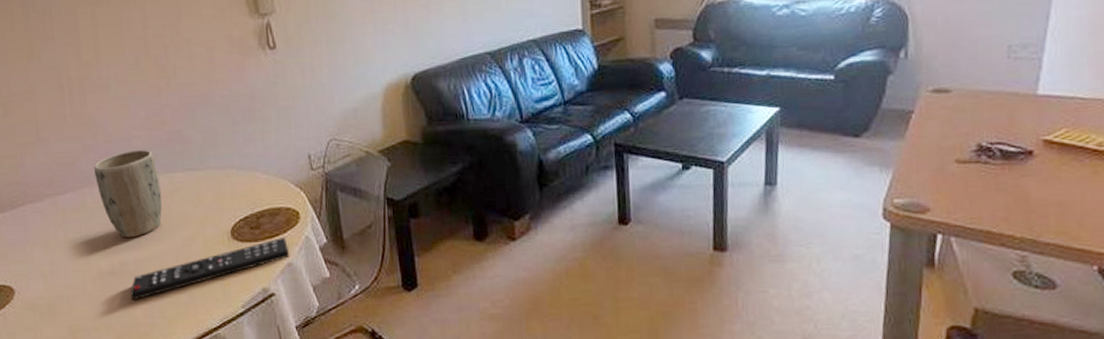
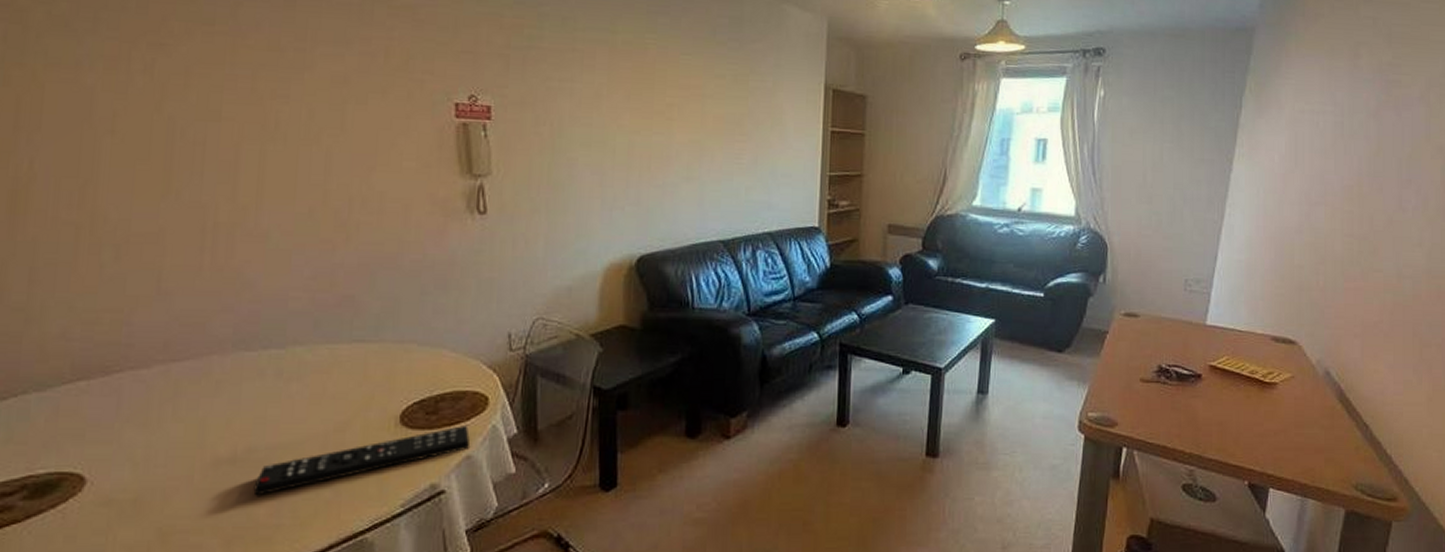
plant pot: present [93,150,163,238] -> none [229,314,318,418]

